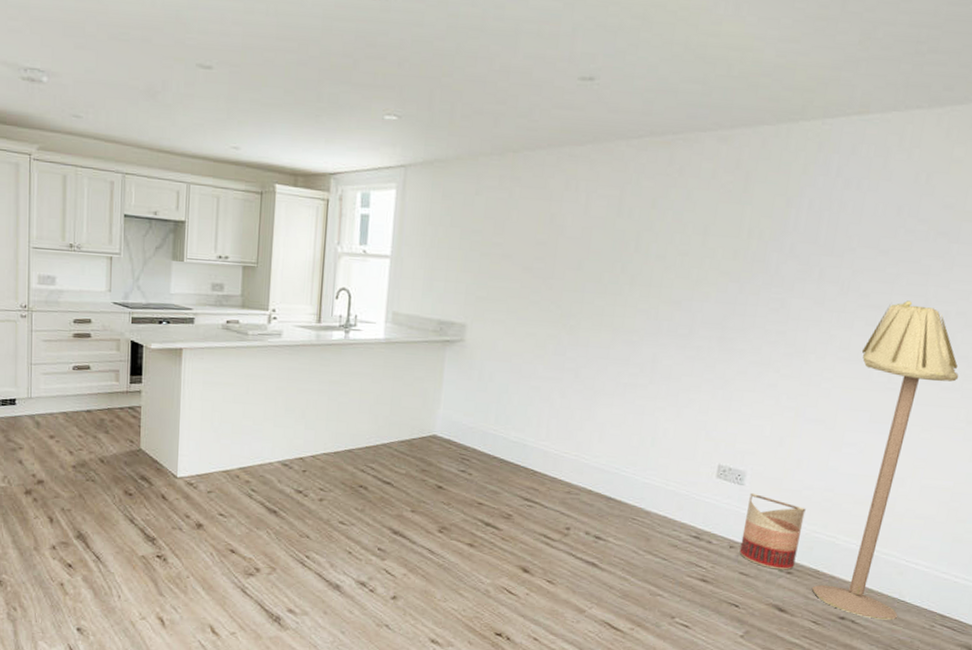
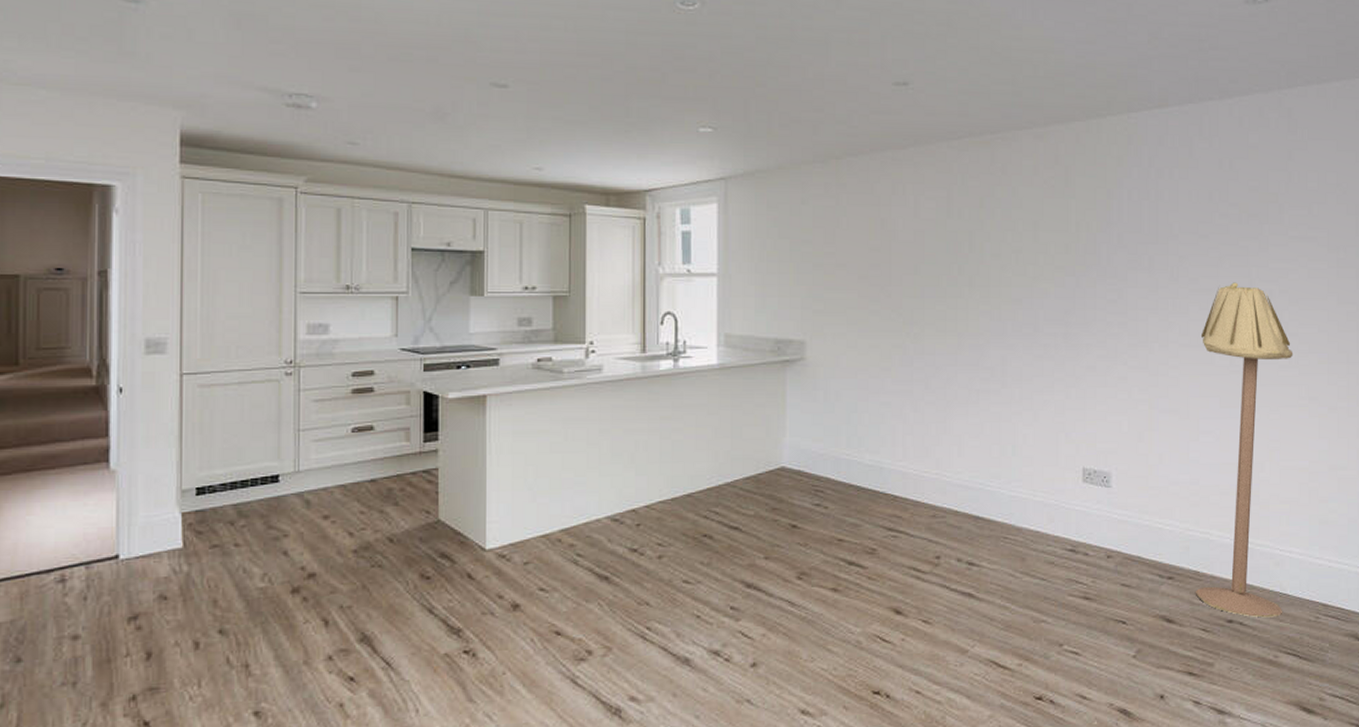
basket: present [739,492,806,570] -> none [1117,494,1175,576]

